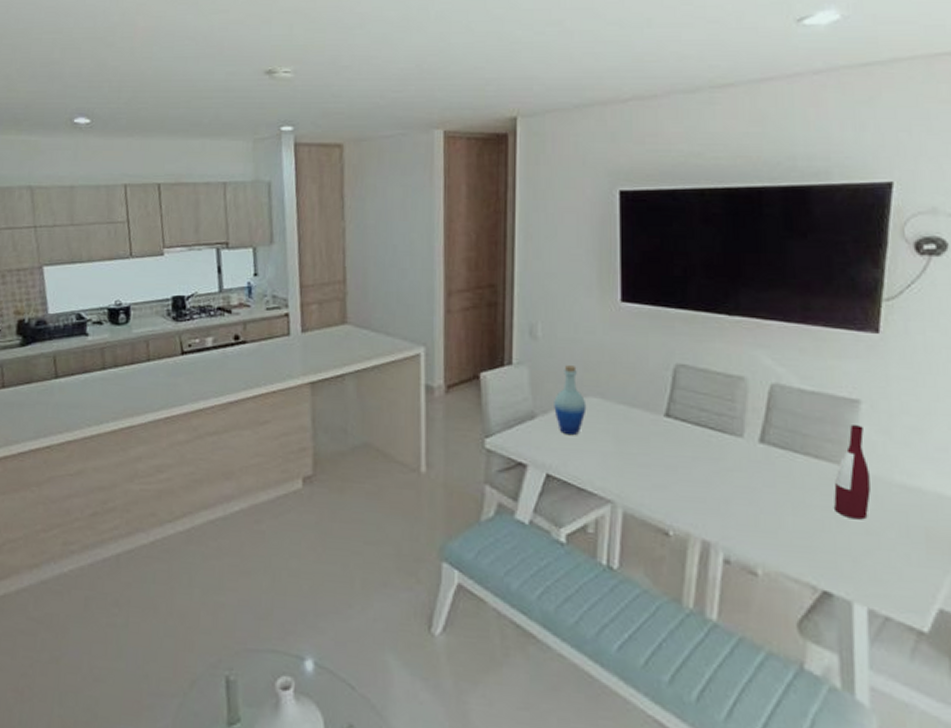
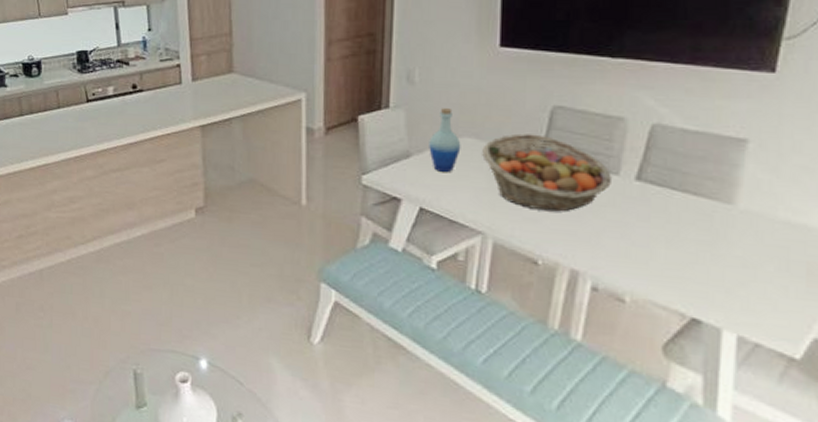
fruit basket: none [608,393,736,478] -> present [482,133,611,212]
wine bottle: present [834,425,871,520] -> none [711,164,751,254]

